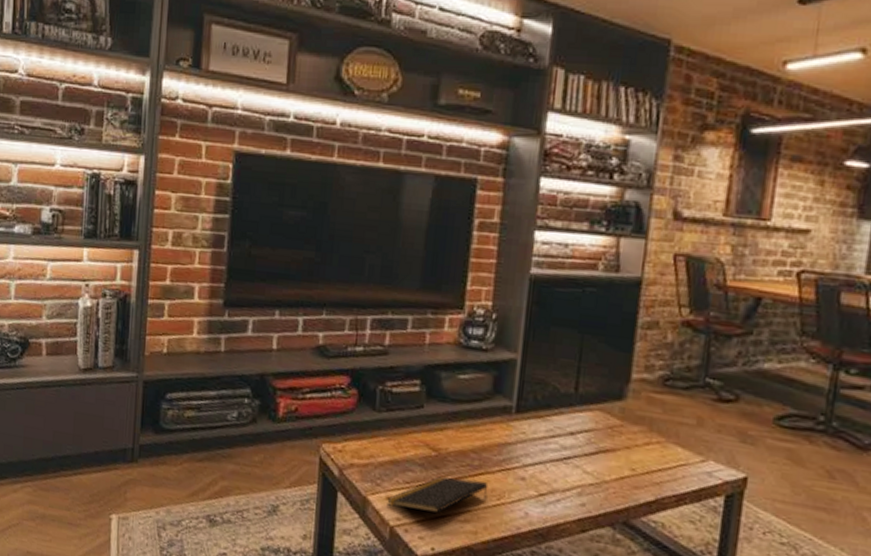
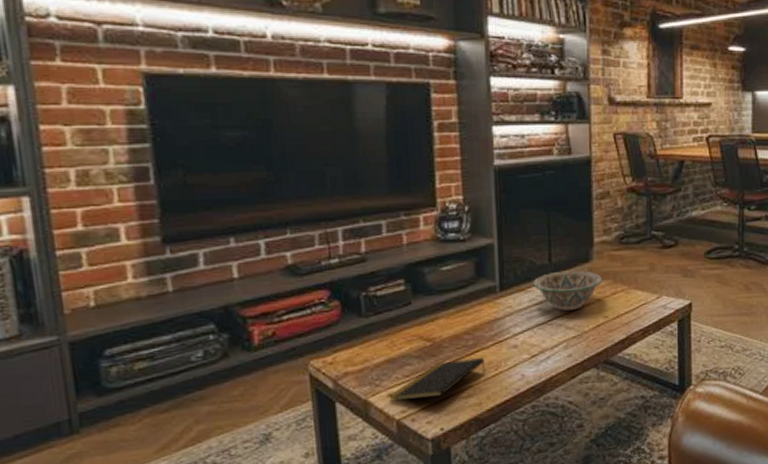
decorative bowl: none [553,404,636,453] -> present [533,270,603,311]

